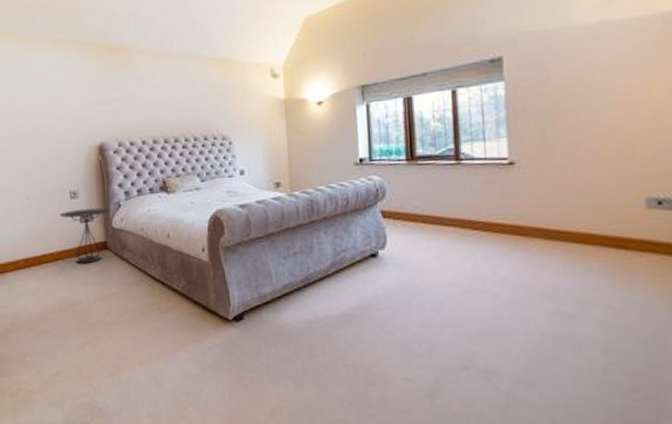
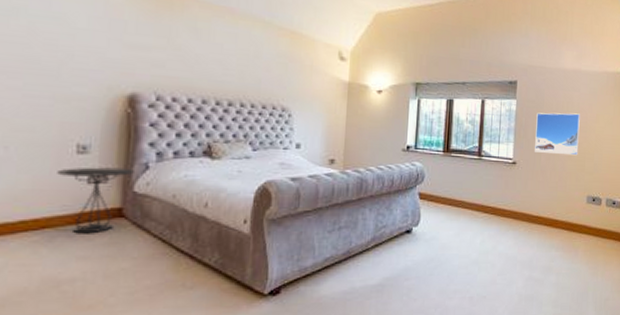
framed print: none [540,83,621,146] -> present [535,112,580,156]

